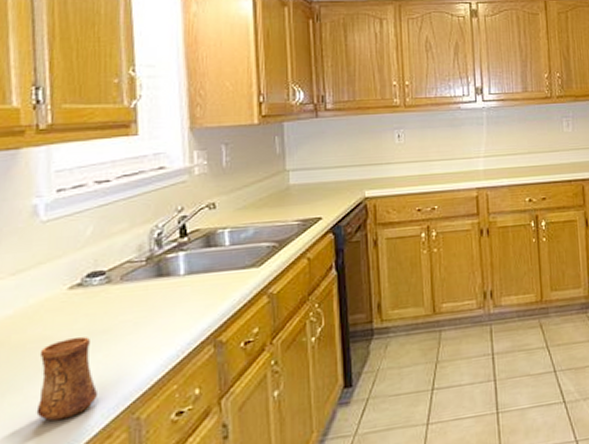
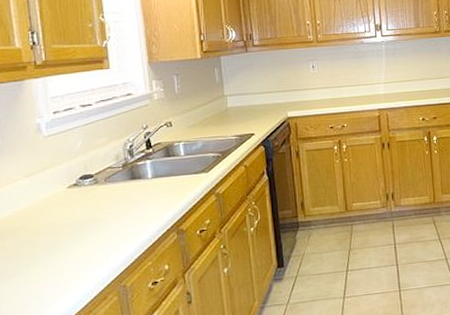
cup: present [36,336,99,422] -> none [51,224,95,286]

